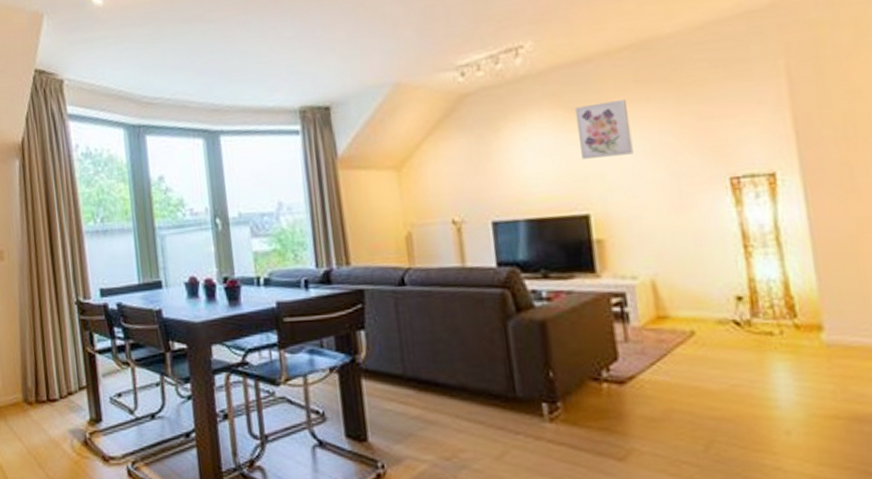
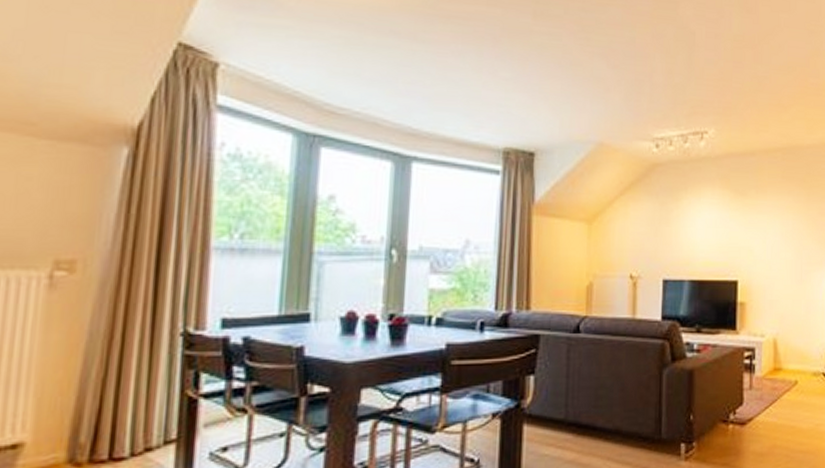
wall art: present [574,98,634,159] -> none [738,189,775,235]

